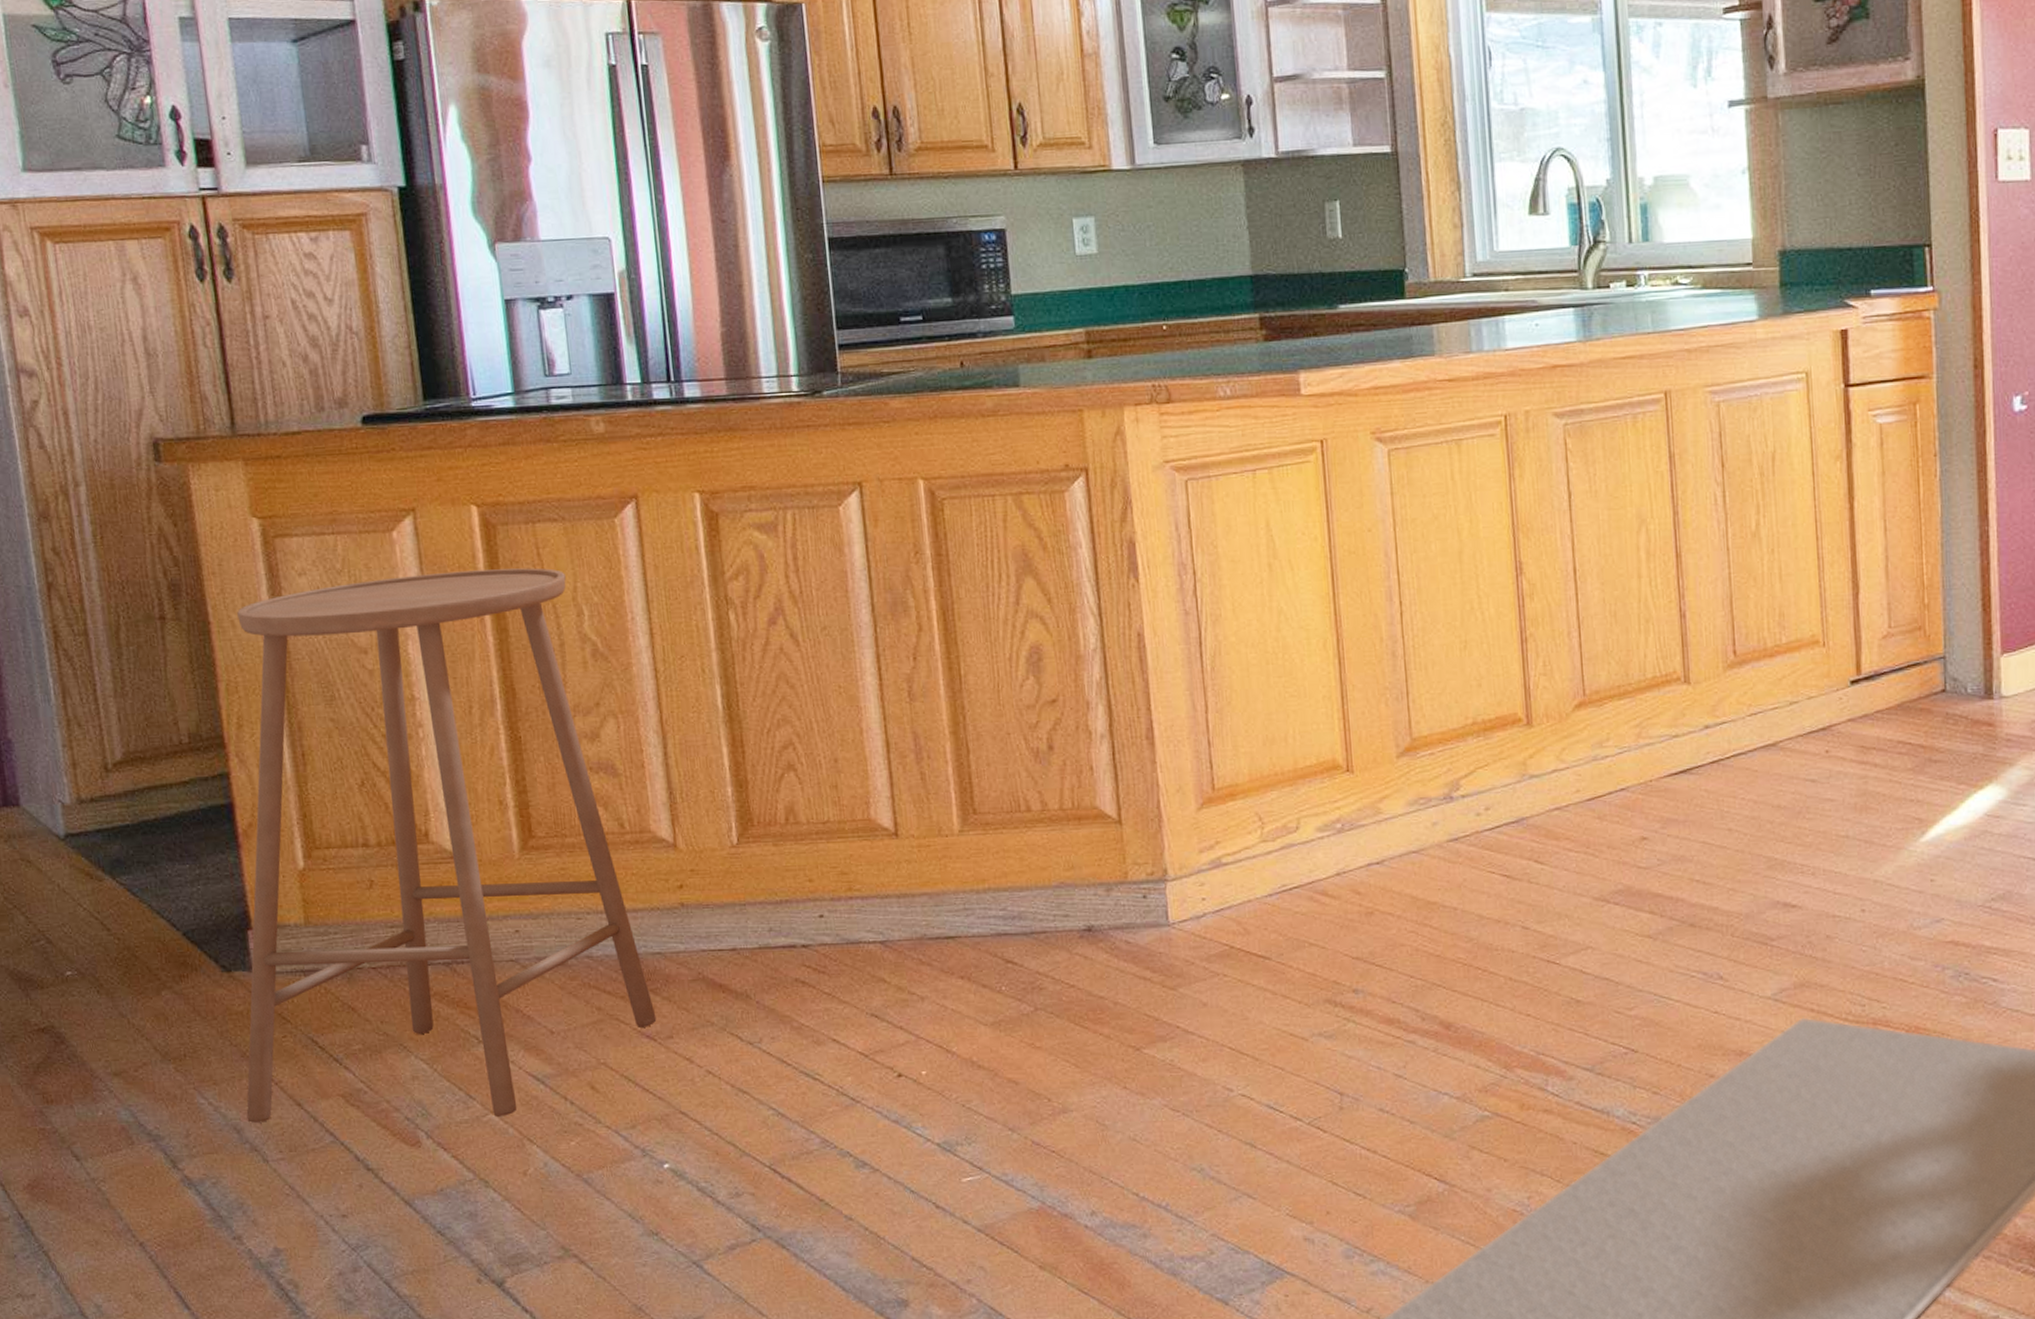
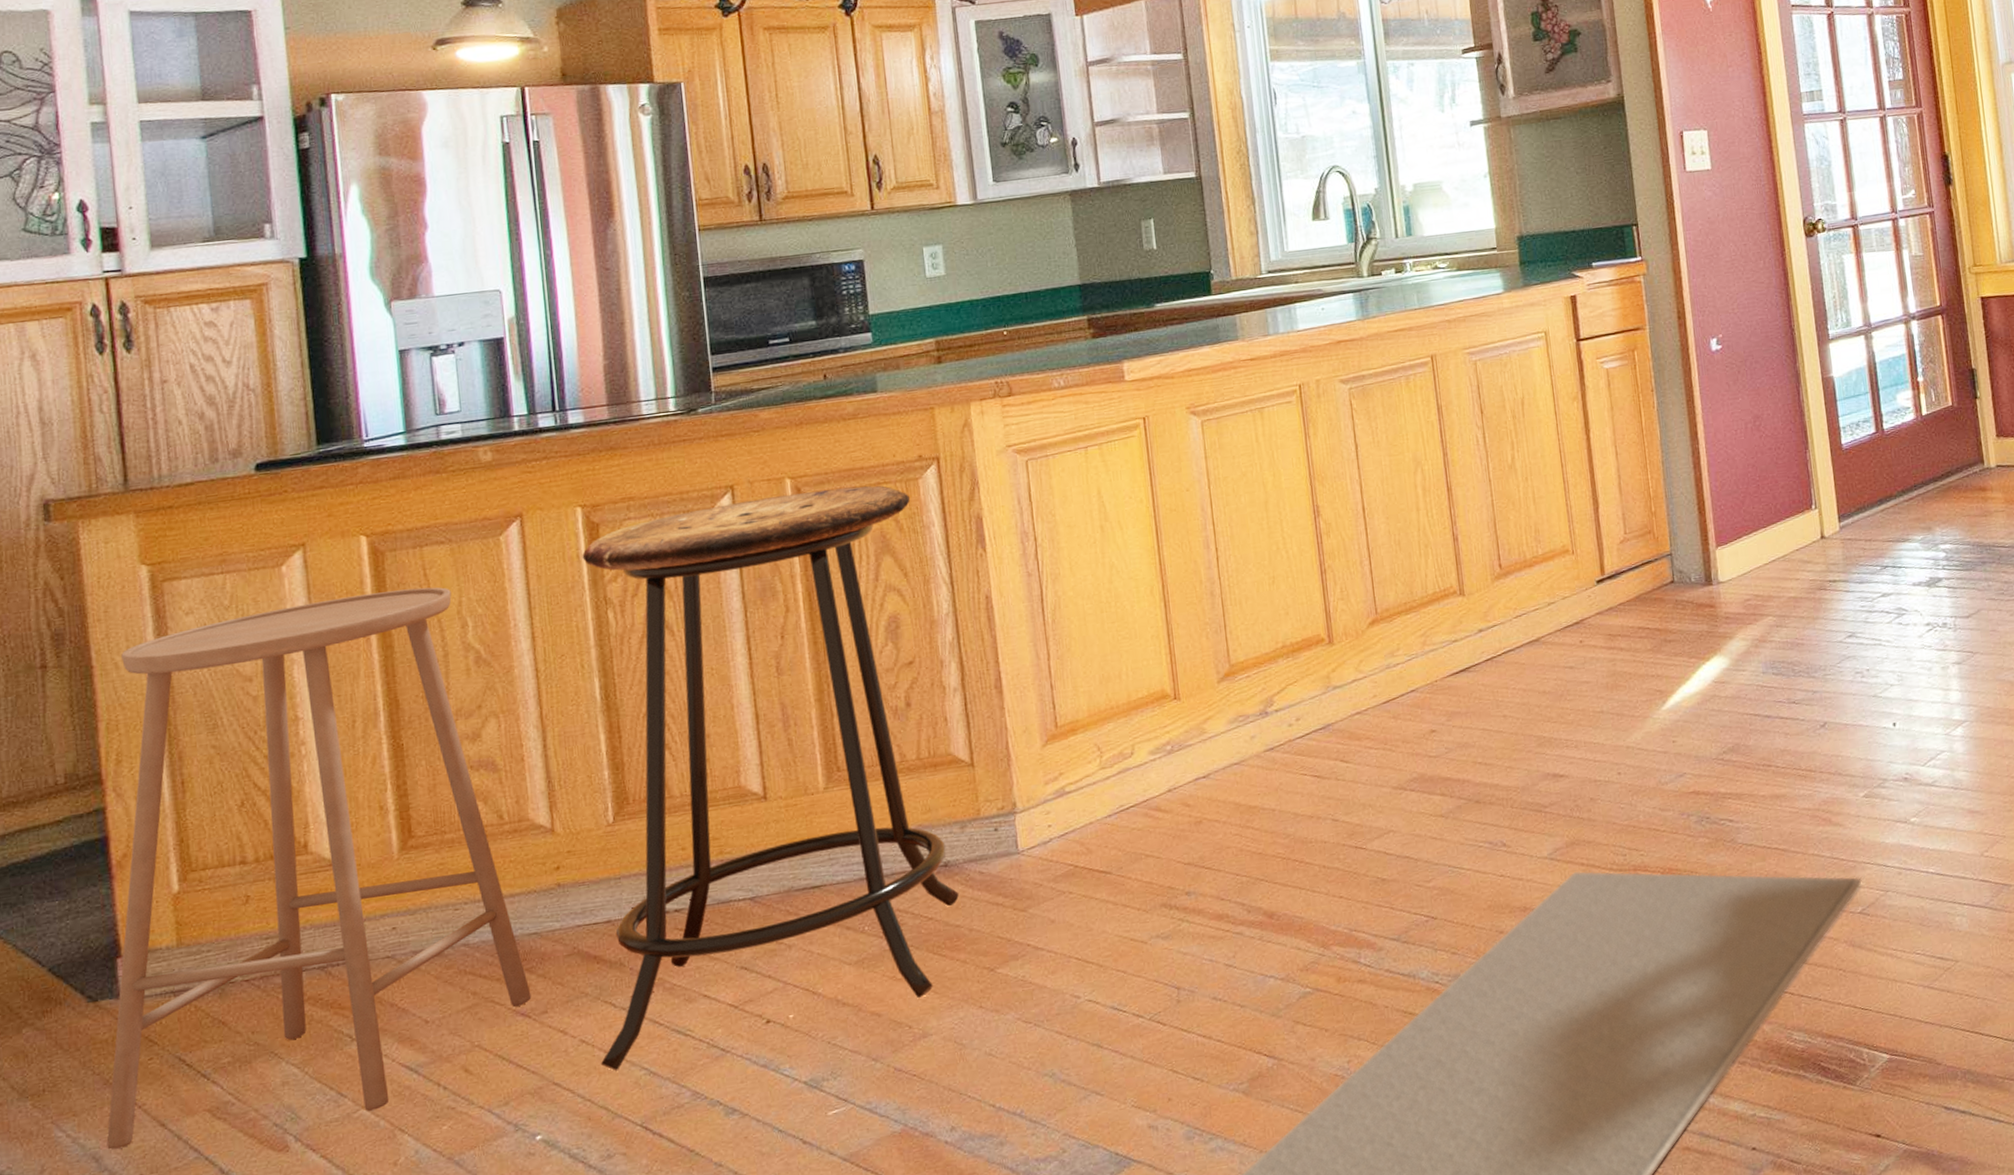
bar stool: none [701,494,1103,1108] -> present [582,485,959,1071]

